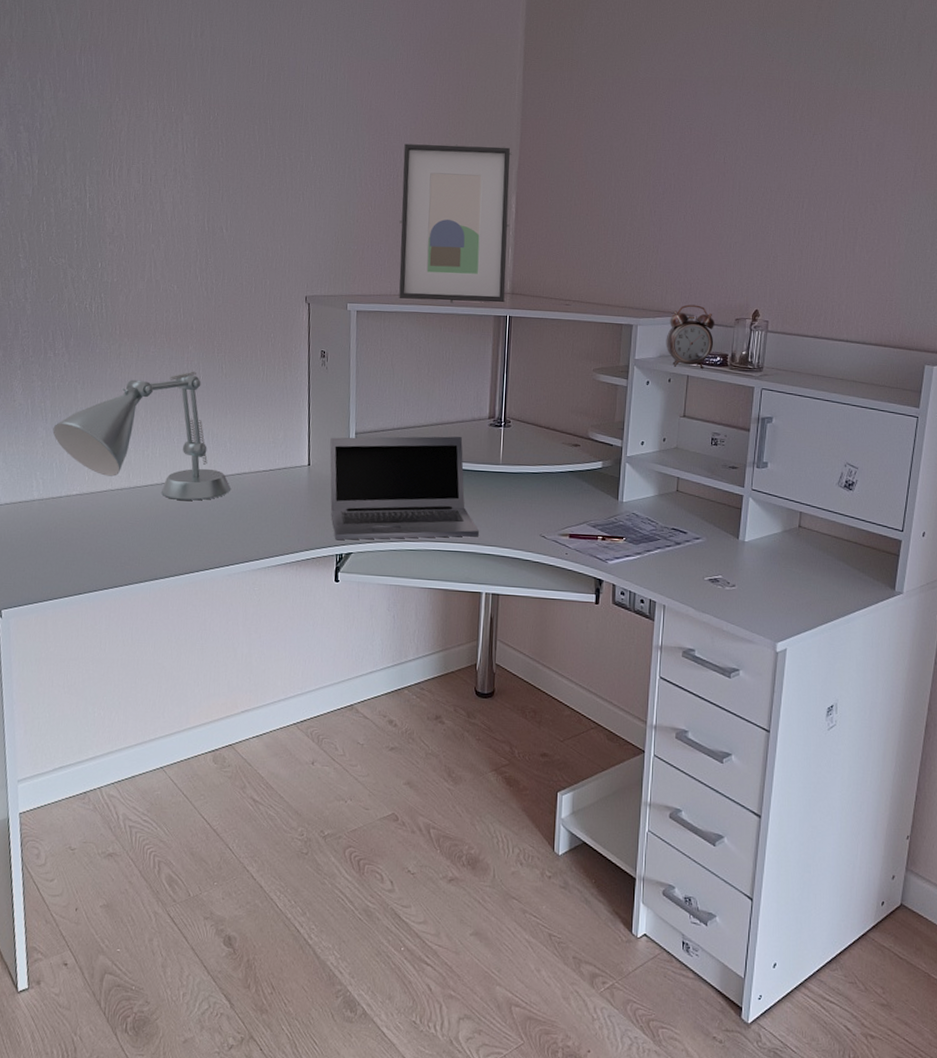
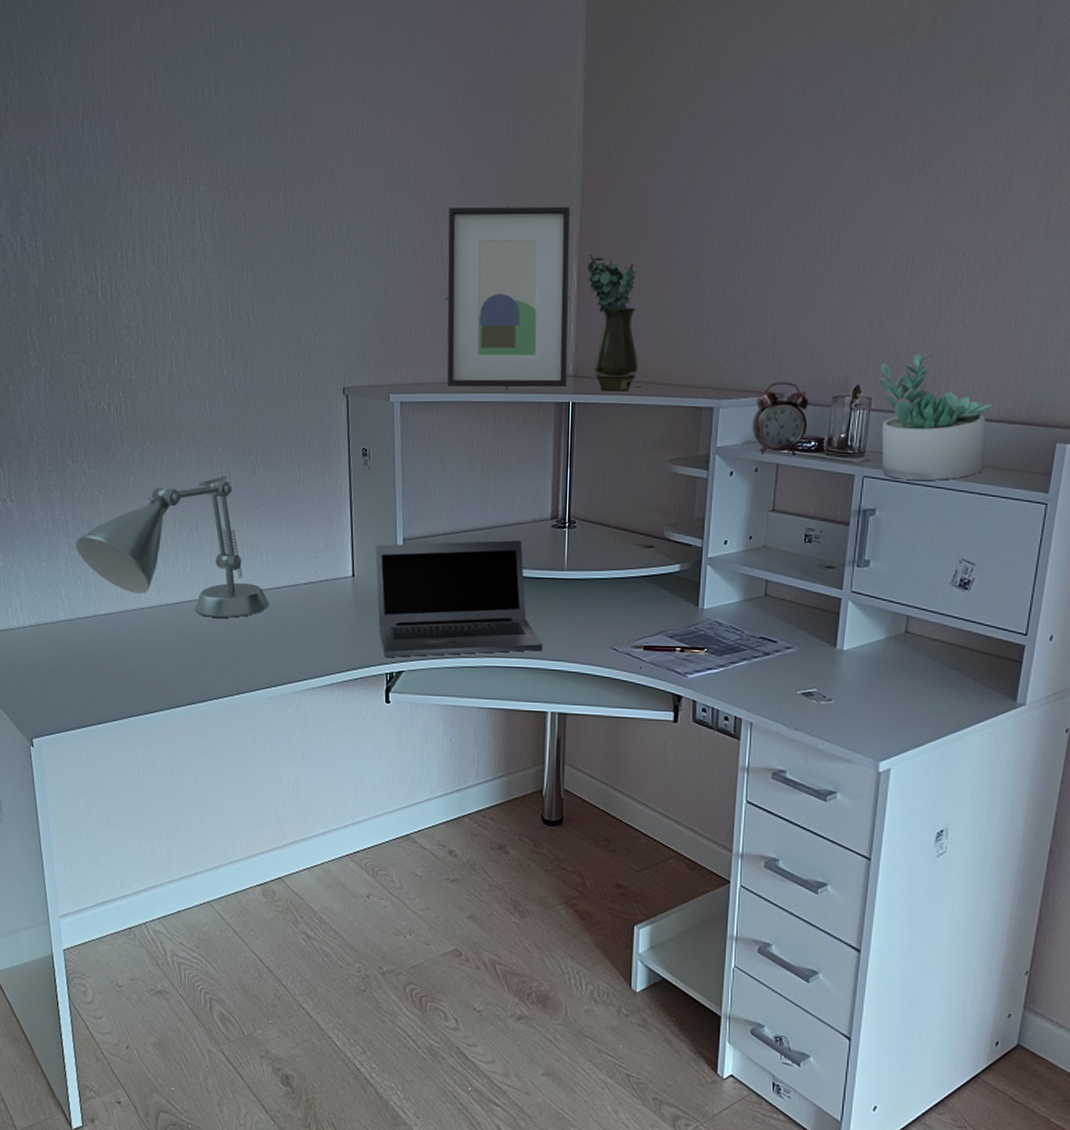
vase: none [523,189,568,308] -> present [586,254,638,391]
succulent plant: none [774,283,873,394] -> present [878,352,995,481]

